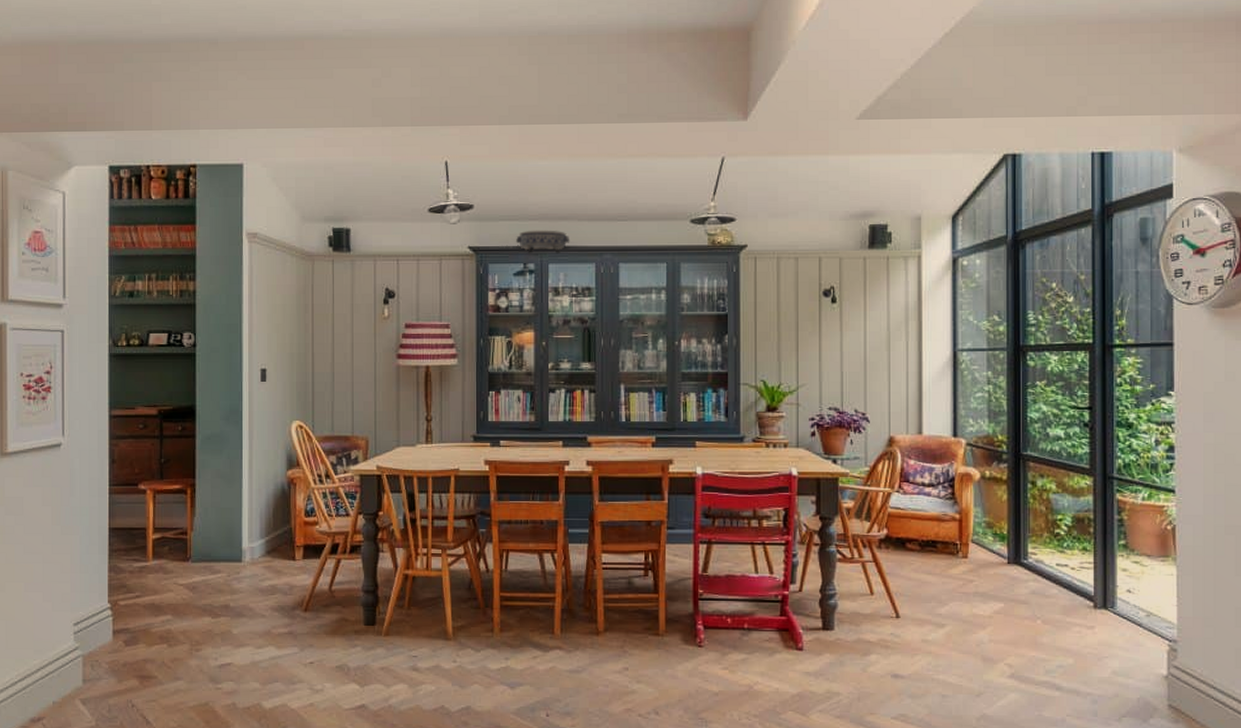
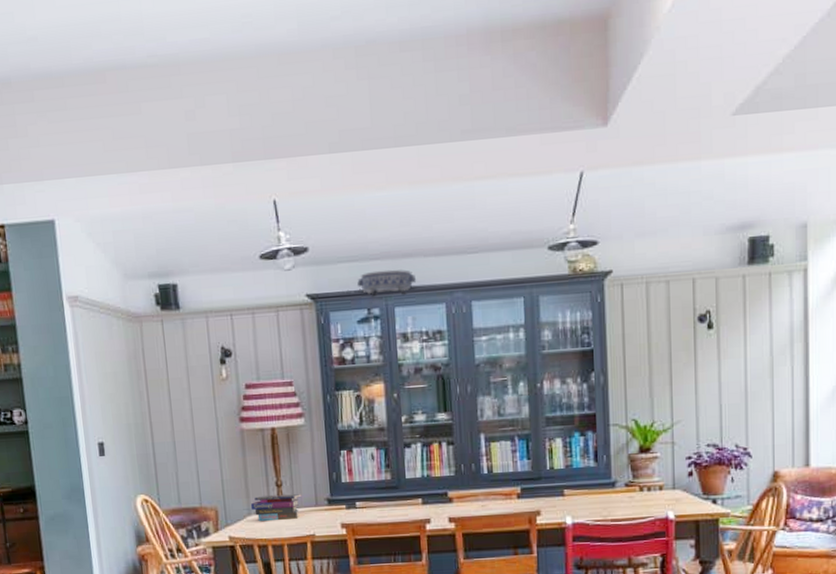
books: none [400,428,449,453] -> present [250,494,302,521]

